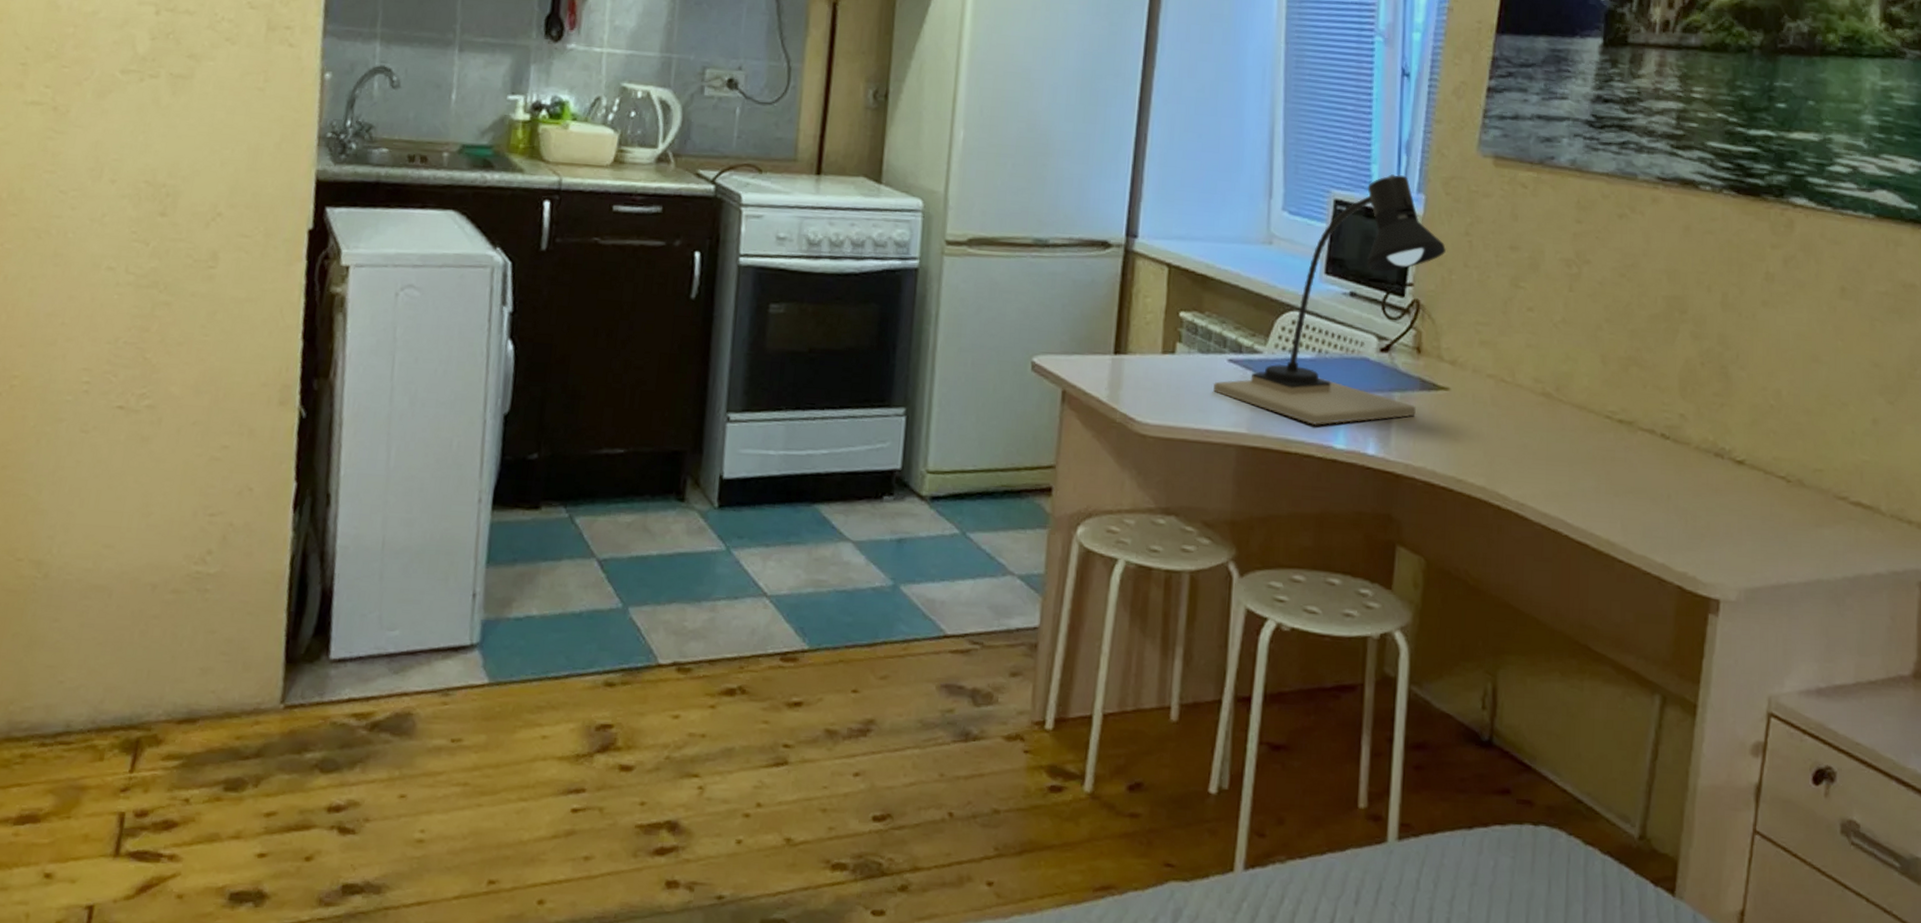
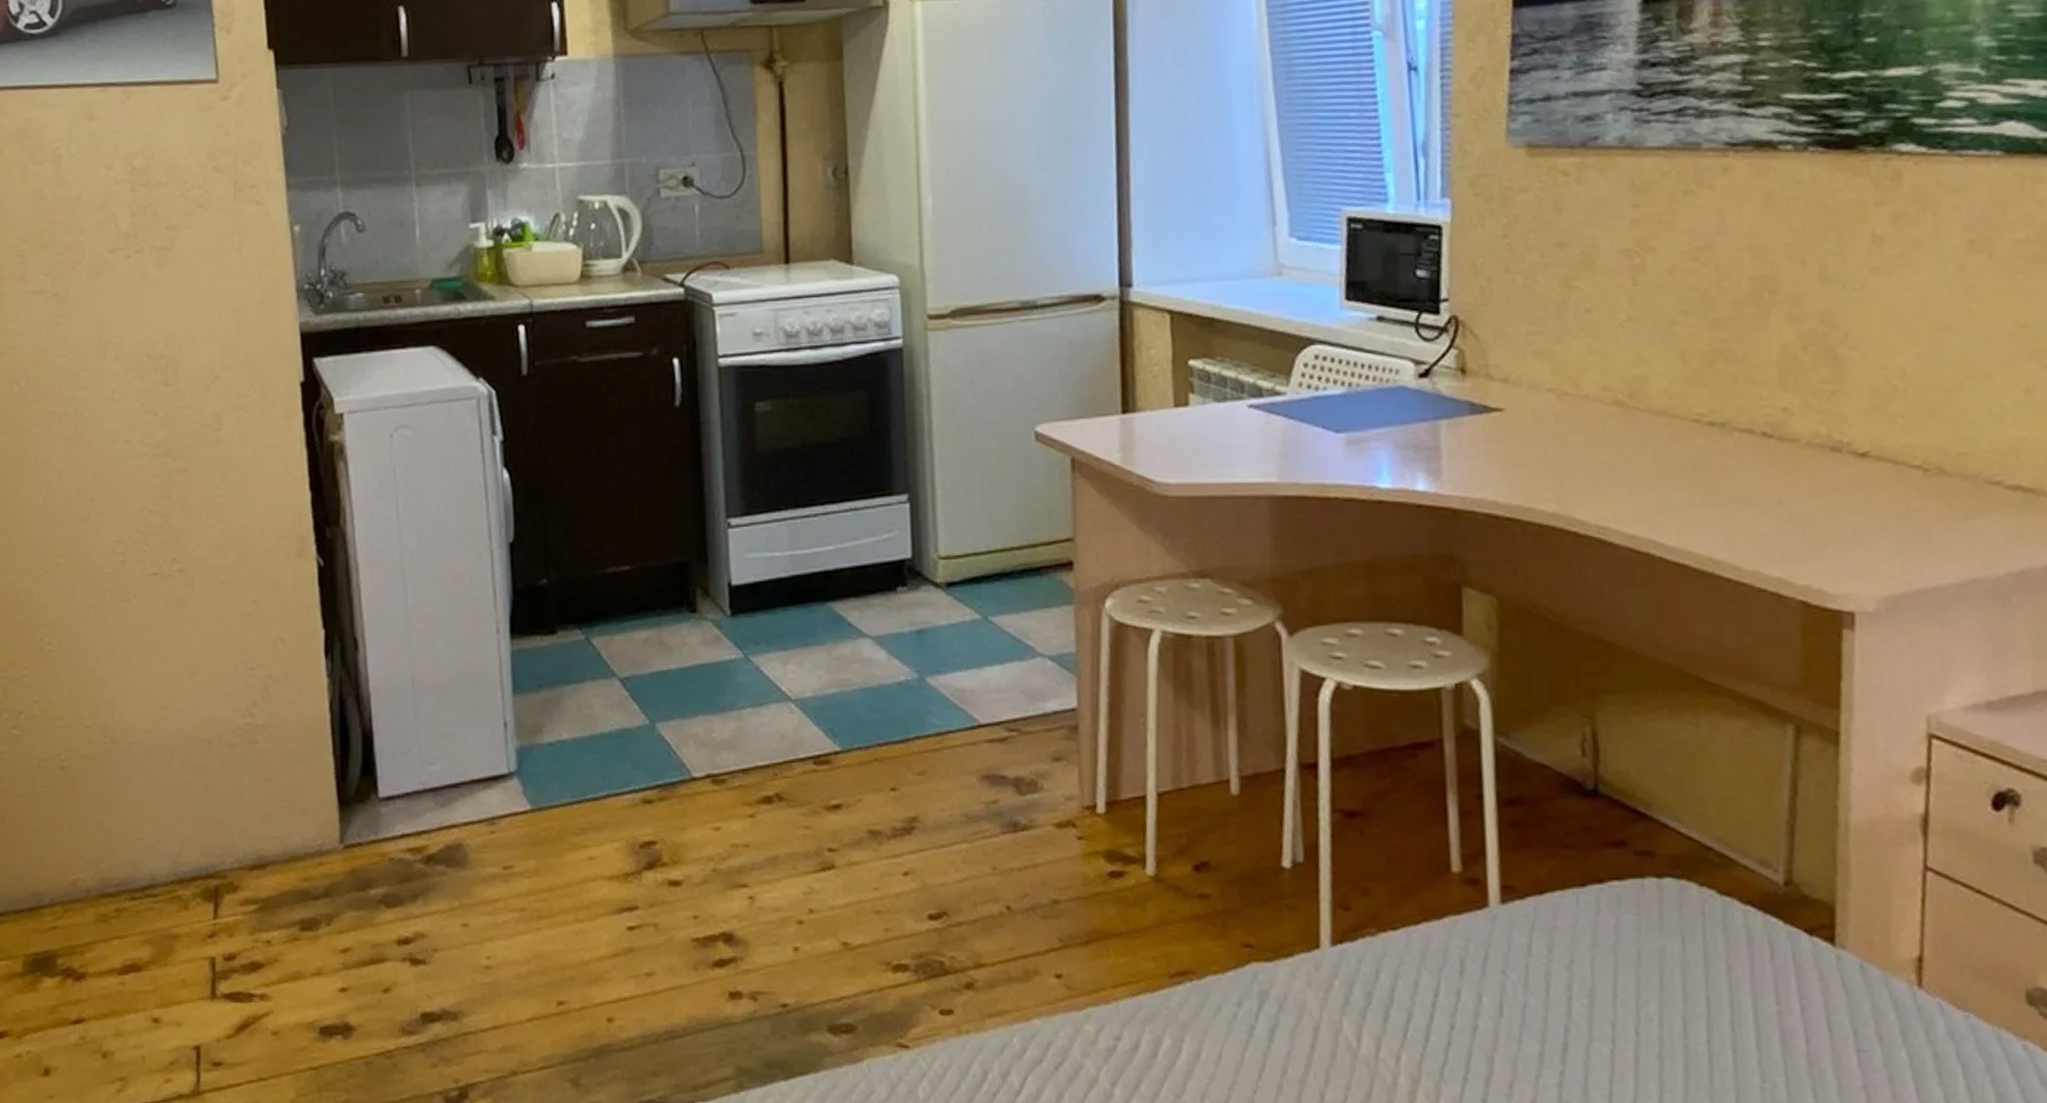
desk lamp: present [1213,174,1447,425] -> none [1235,181,1483,465]

